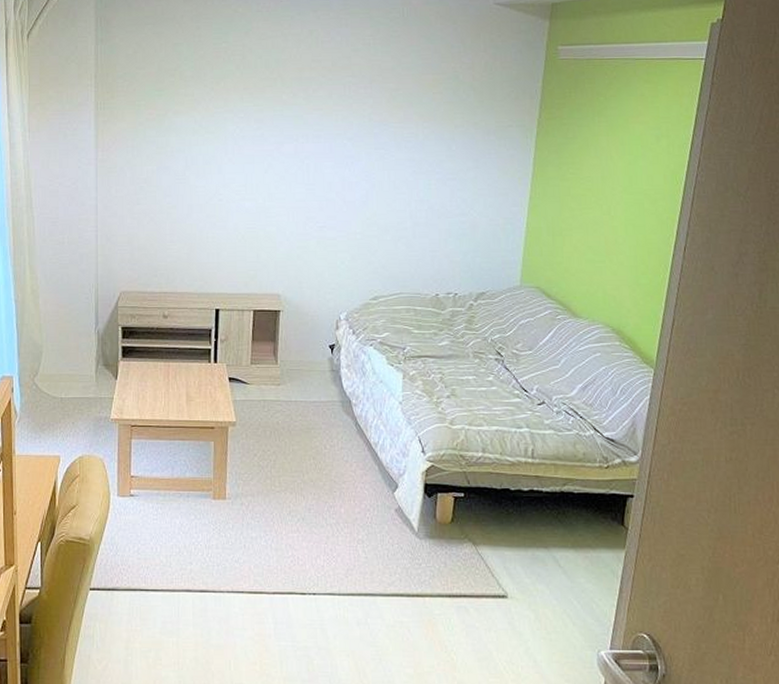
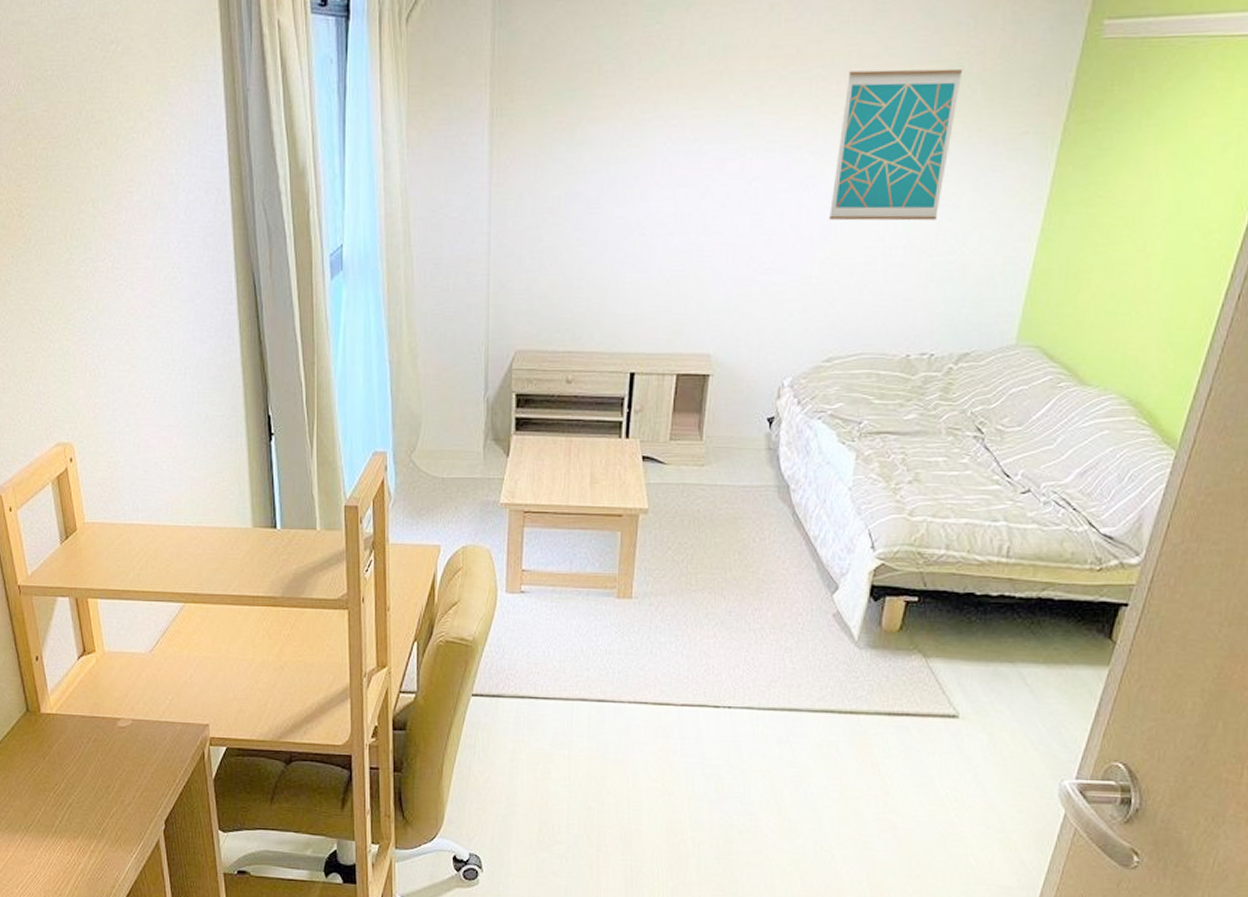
wall art: none [366,79,459,191] -> present [829,68,963,221]

